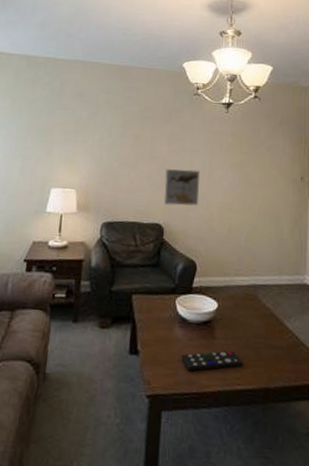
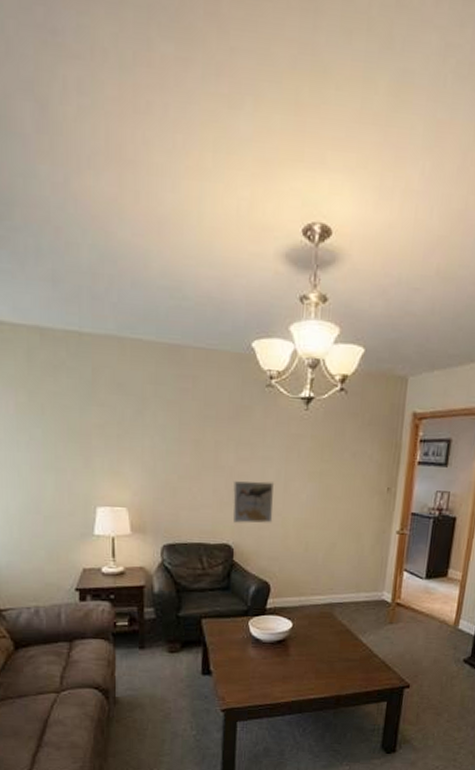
remote control: present [181,350,243,371] -> none [255,665,316,686]

